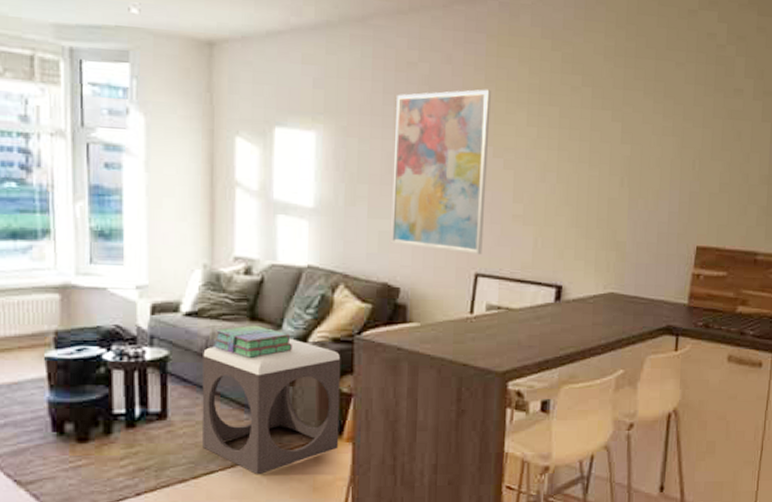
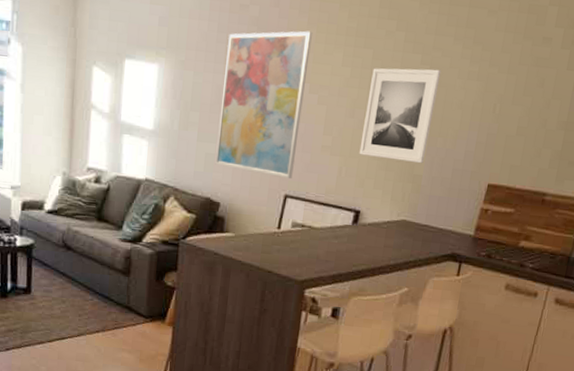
footstool: present [201,338,341,474] -> none [56,238,168,344]
stack of books: present [212,325,292,359] -> none [67,224,129,252]
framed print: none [555,125,634,229] -> present [359,68,442,164]

